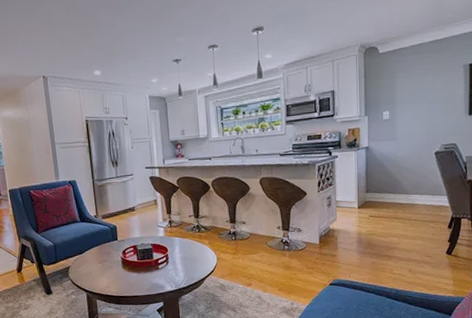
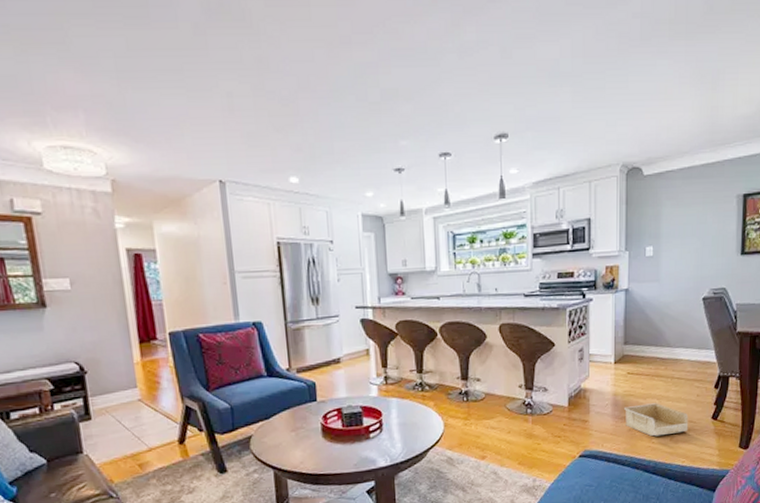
storage bin: none [367,240,425,269] -> present [623,403,689,437]

